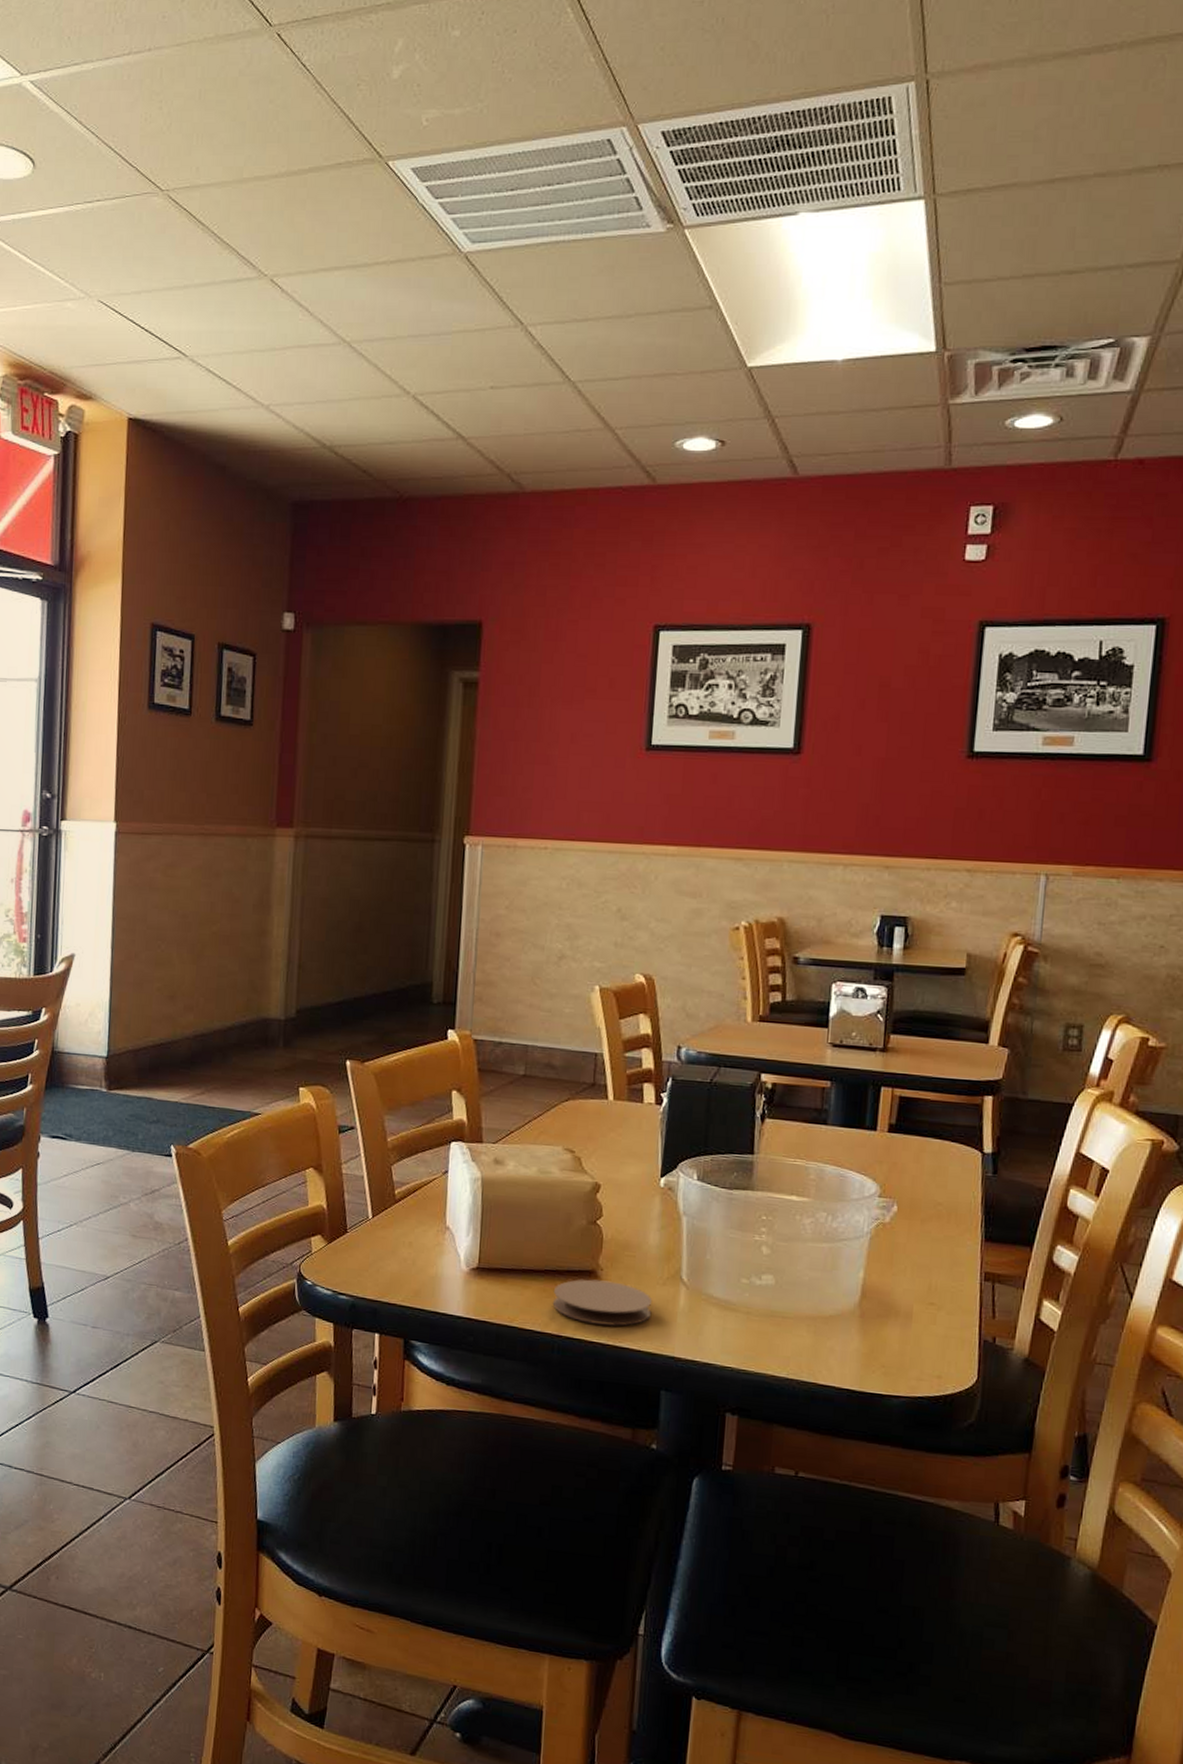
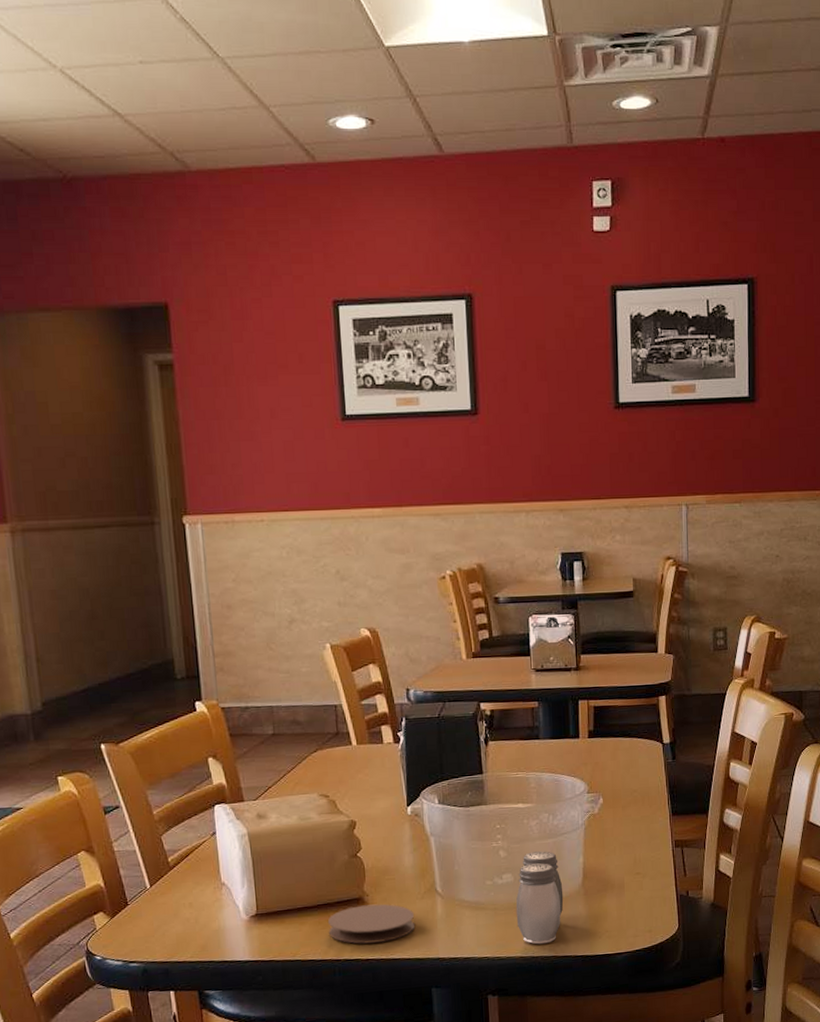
salt and pepper shaker: none [772,1254,834,1366] -> present [515,851,564,945]

